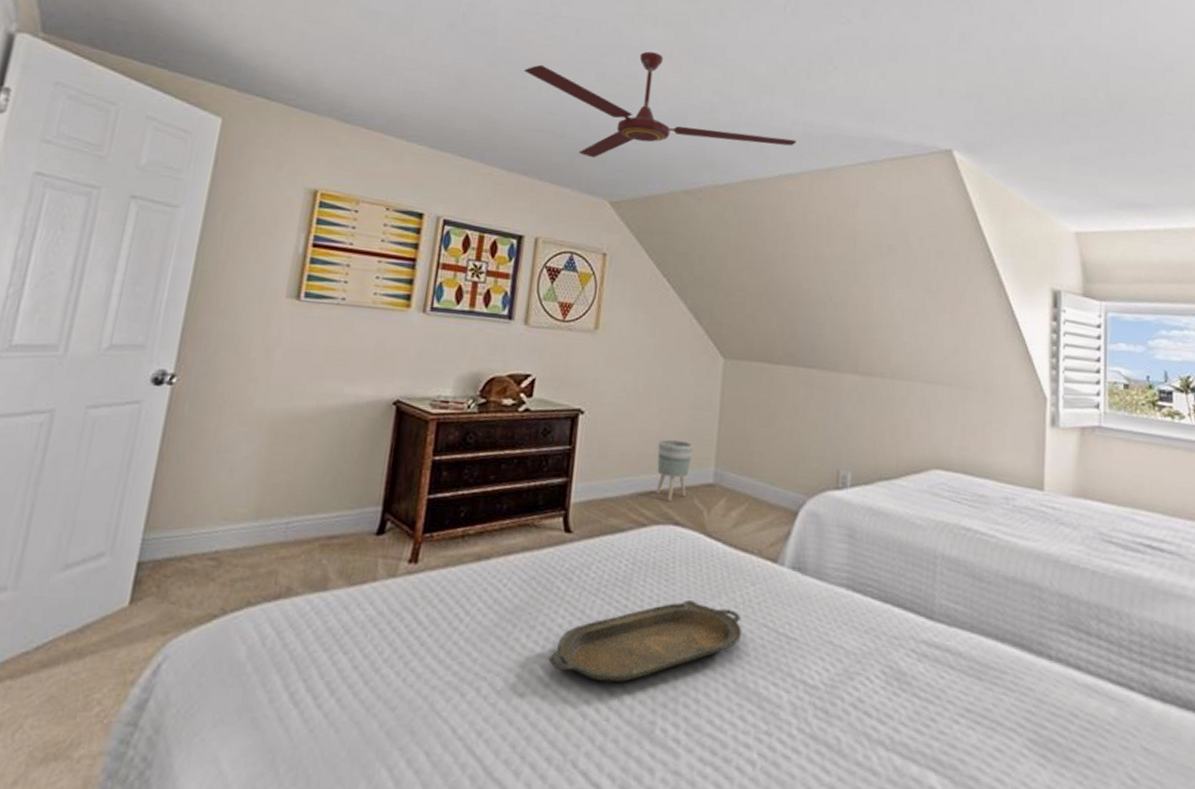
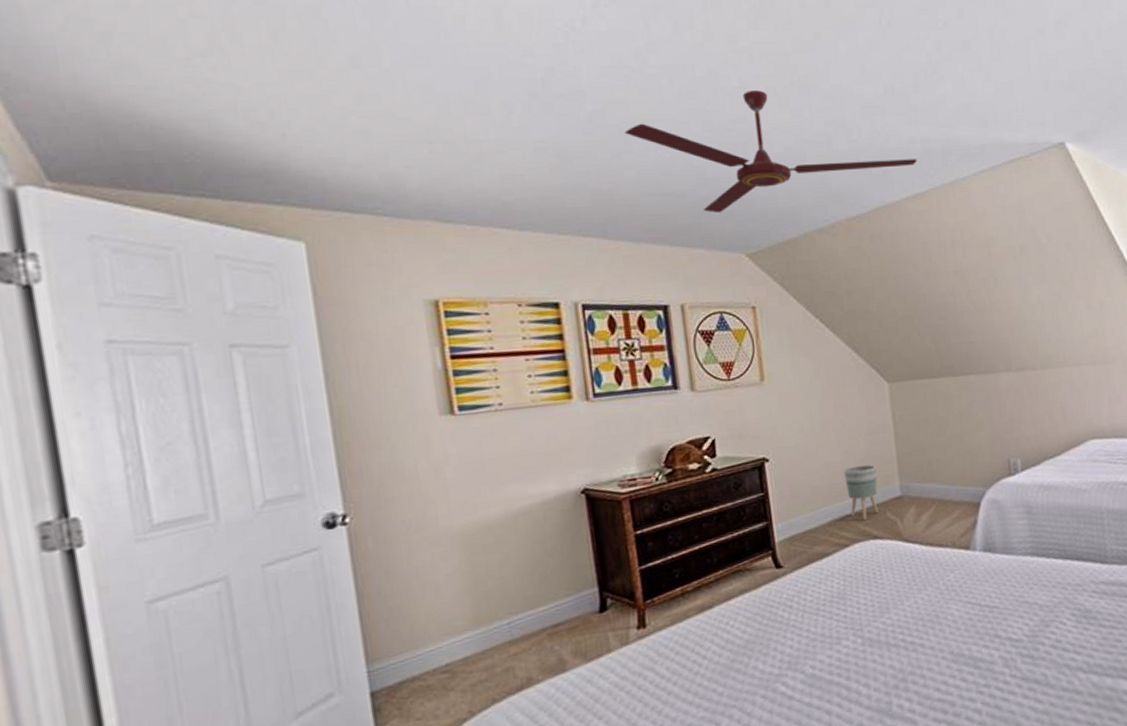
serving tray: present [548,600,742,684] -> none [787,597,951,683]

